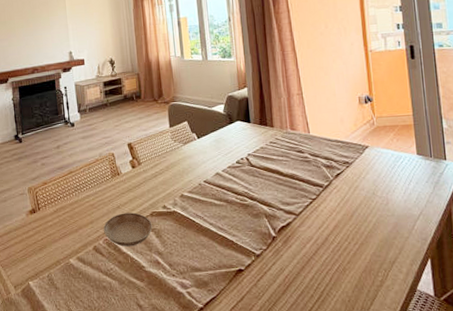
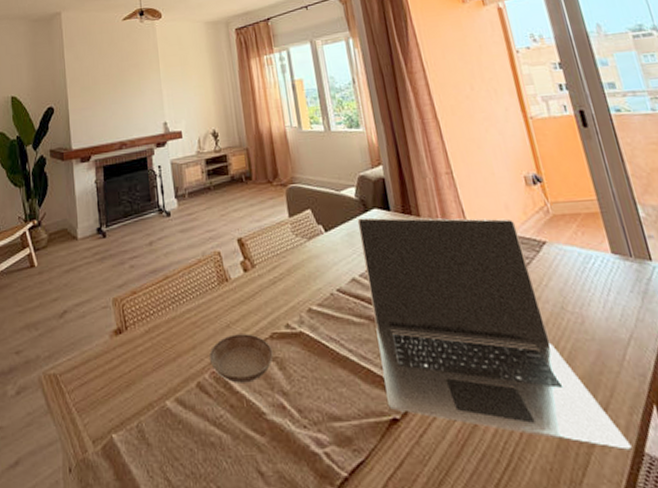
laptop: none [223,128,408,289] -> present [357,217,632,452]

